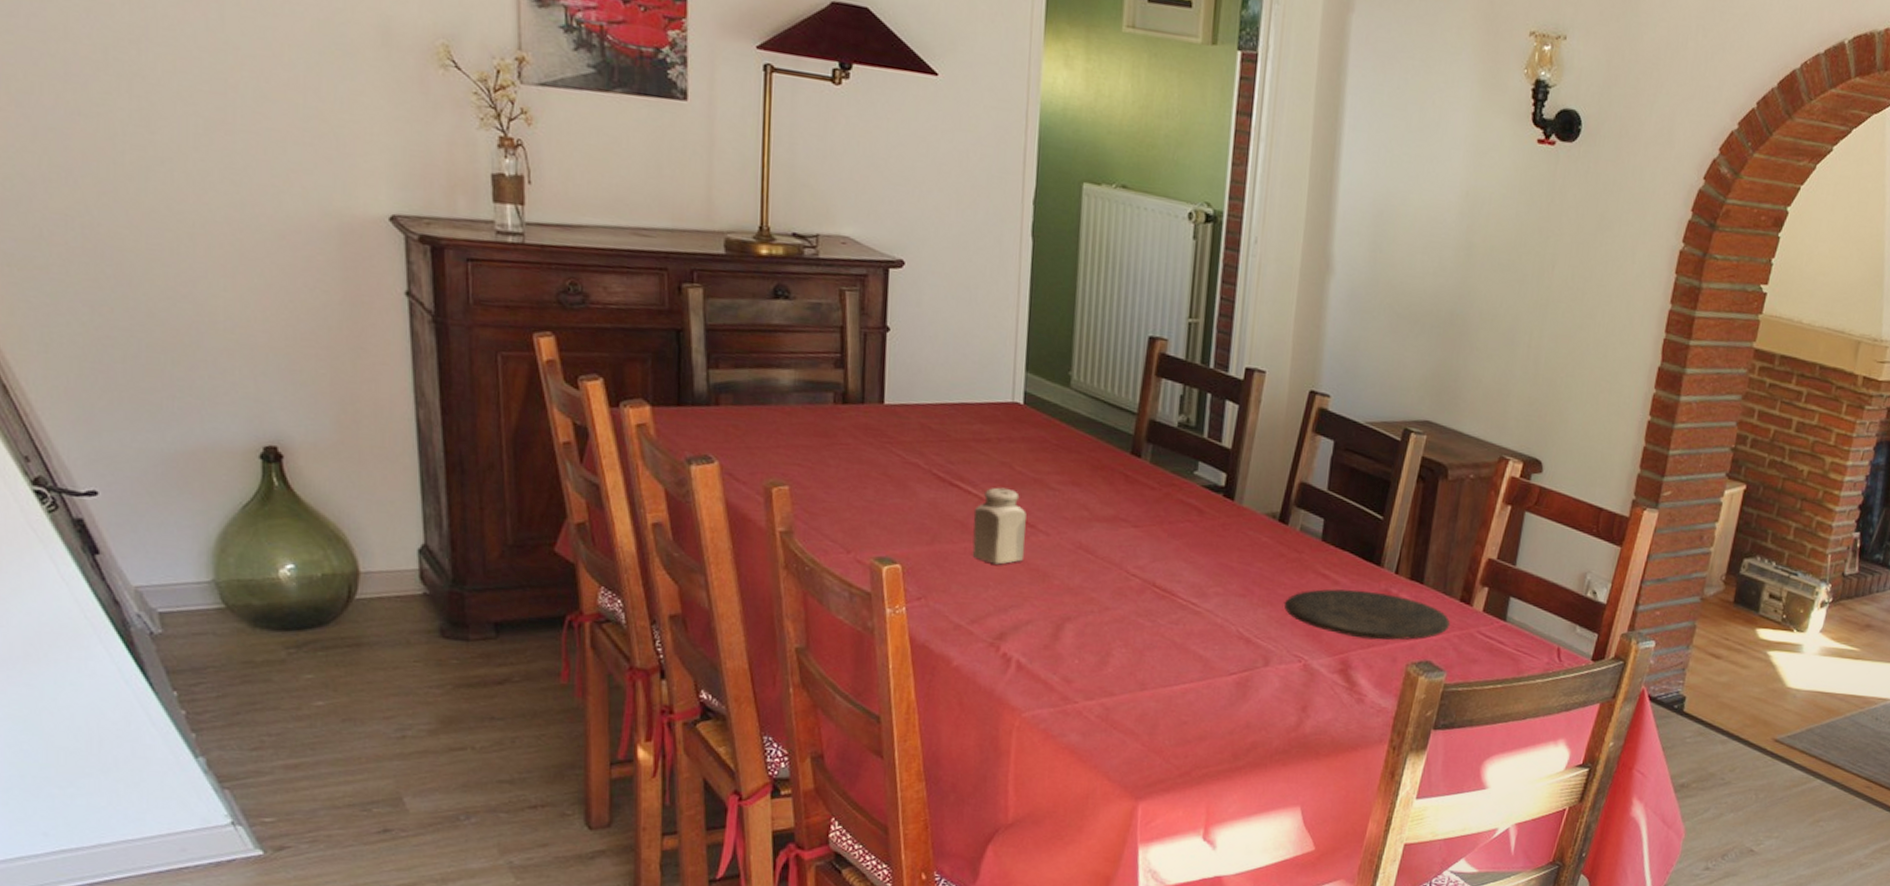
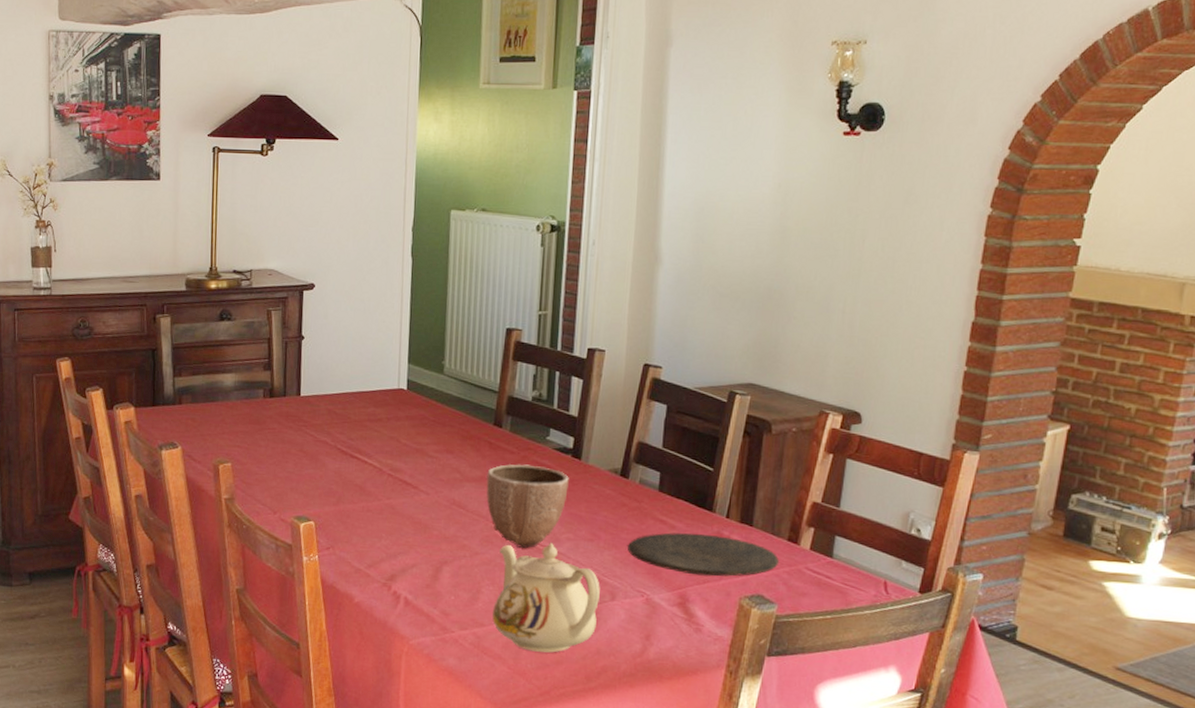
salt shaker: present [972,487,1027,565] -> none [368,457,411,520]
decorative bowl: none [1120,502,1220,603] -> present [486,464,569,548]
teapot: none [1124,597,1252,727] -> present [492,542,600,653]

